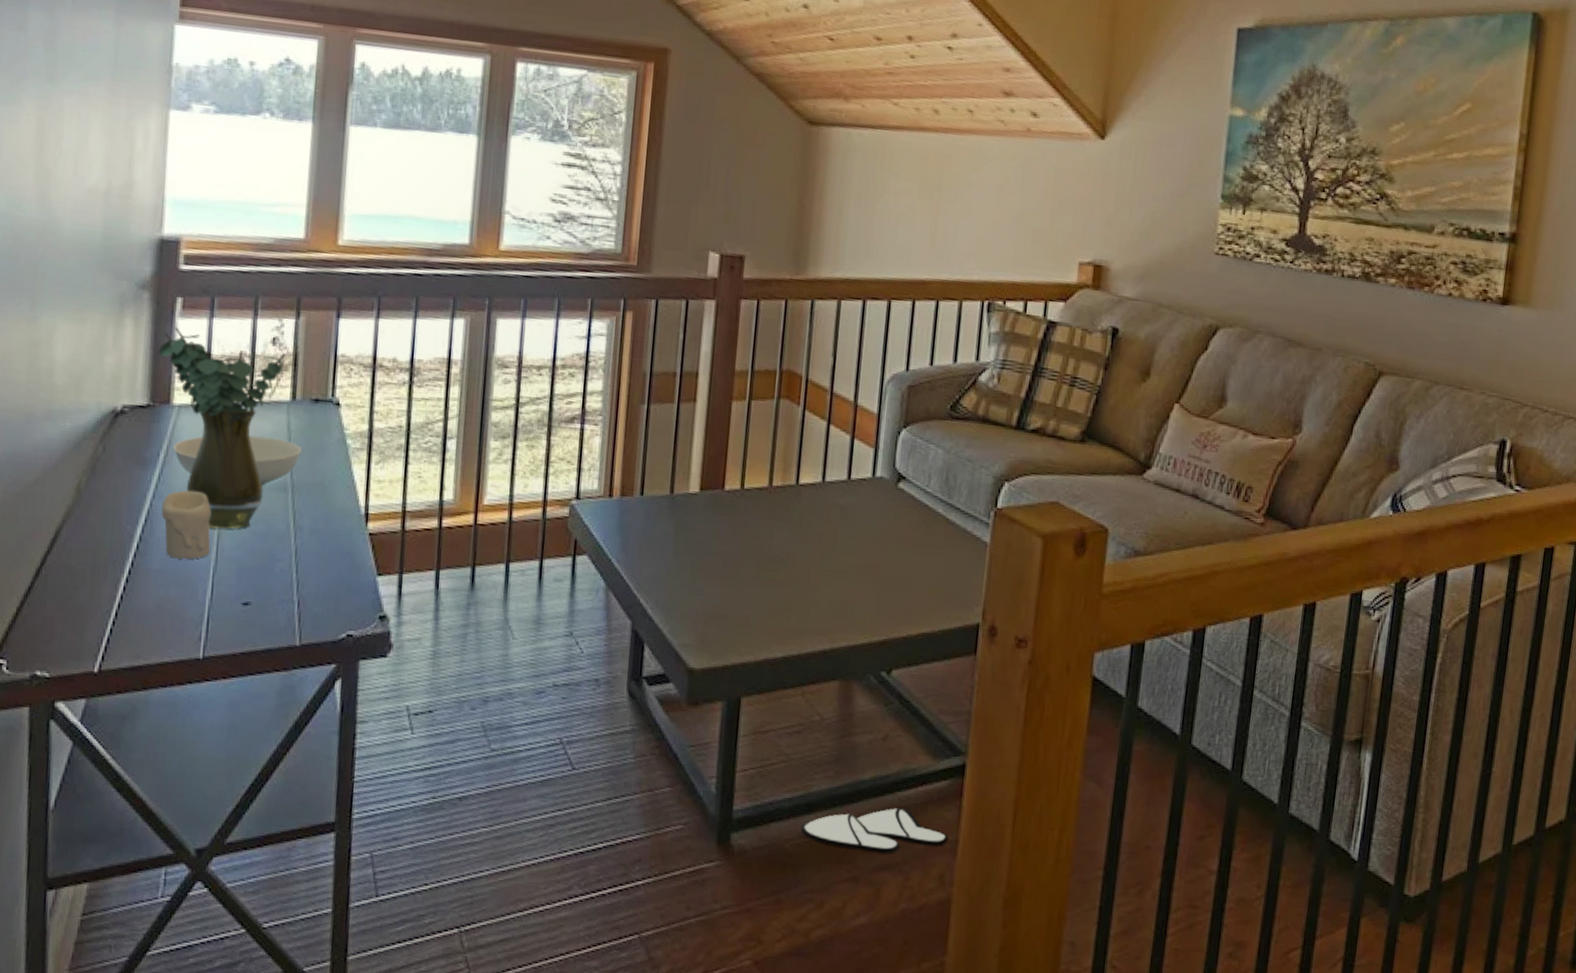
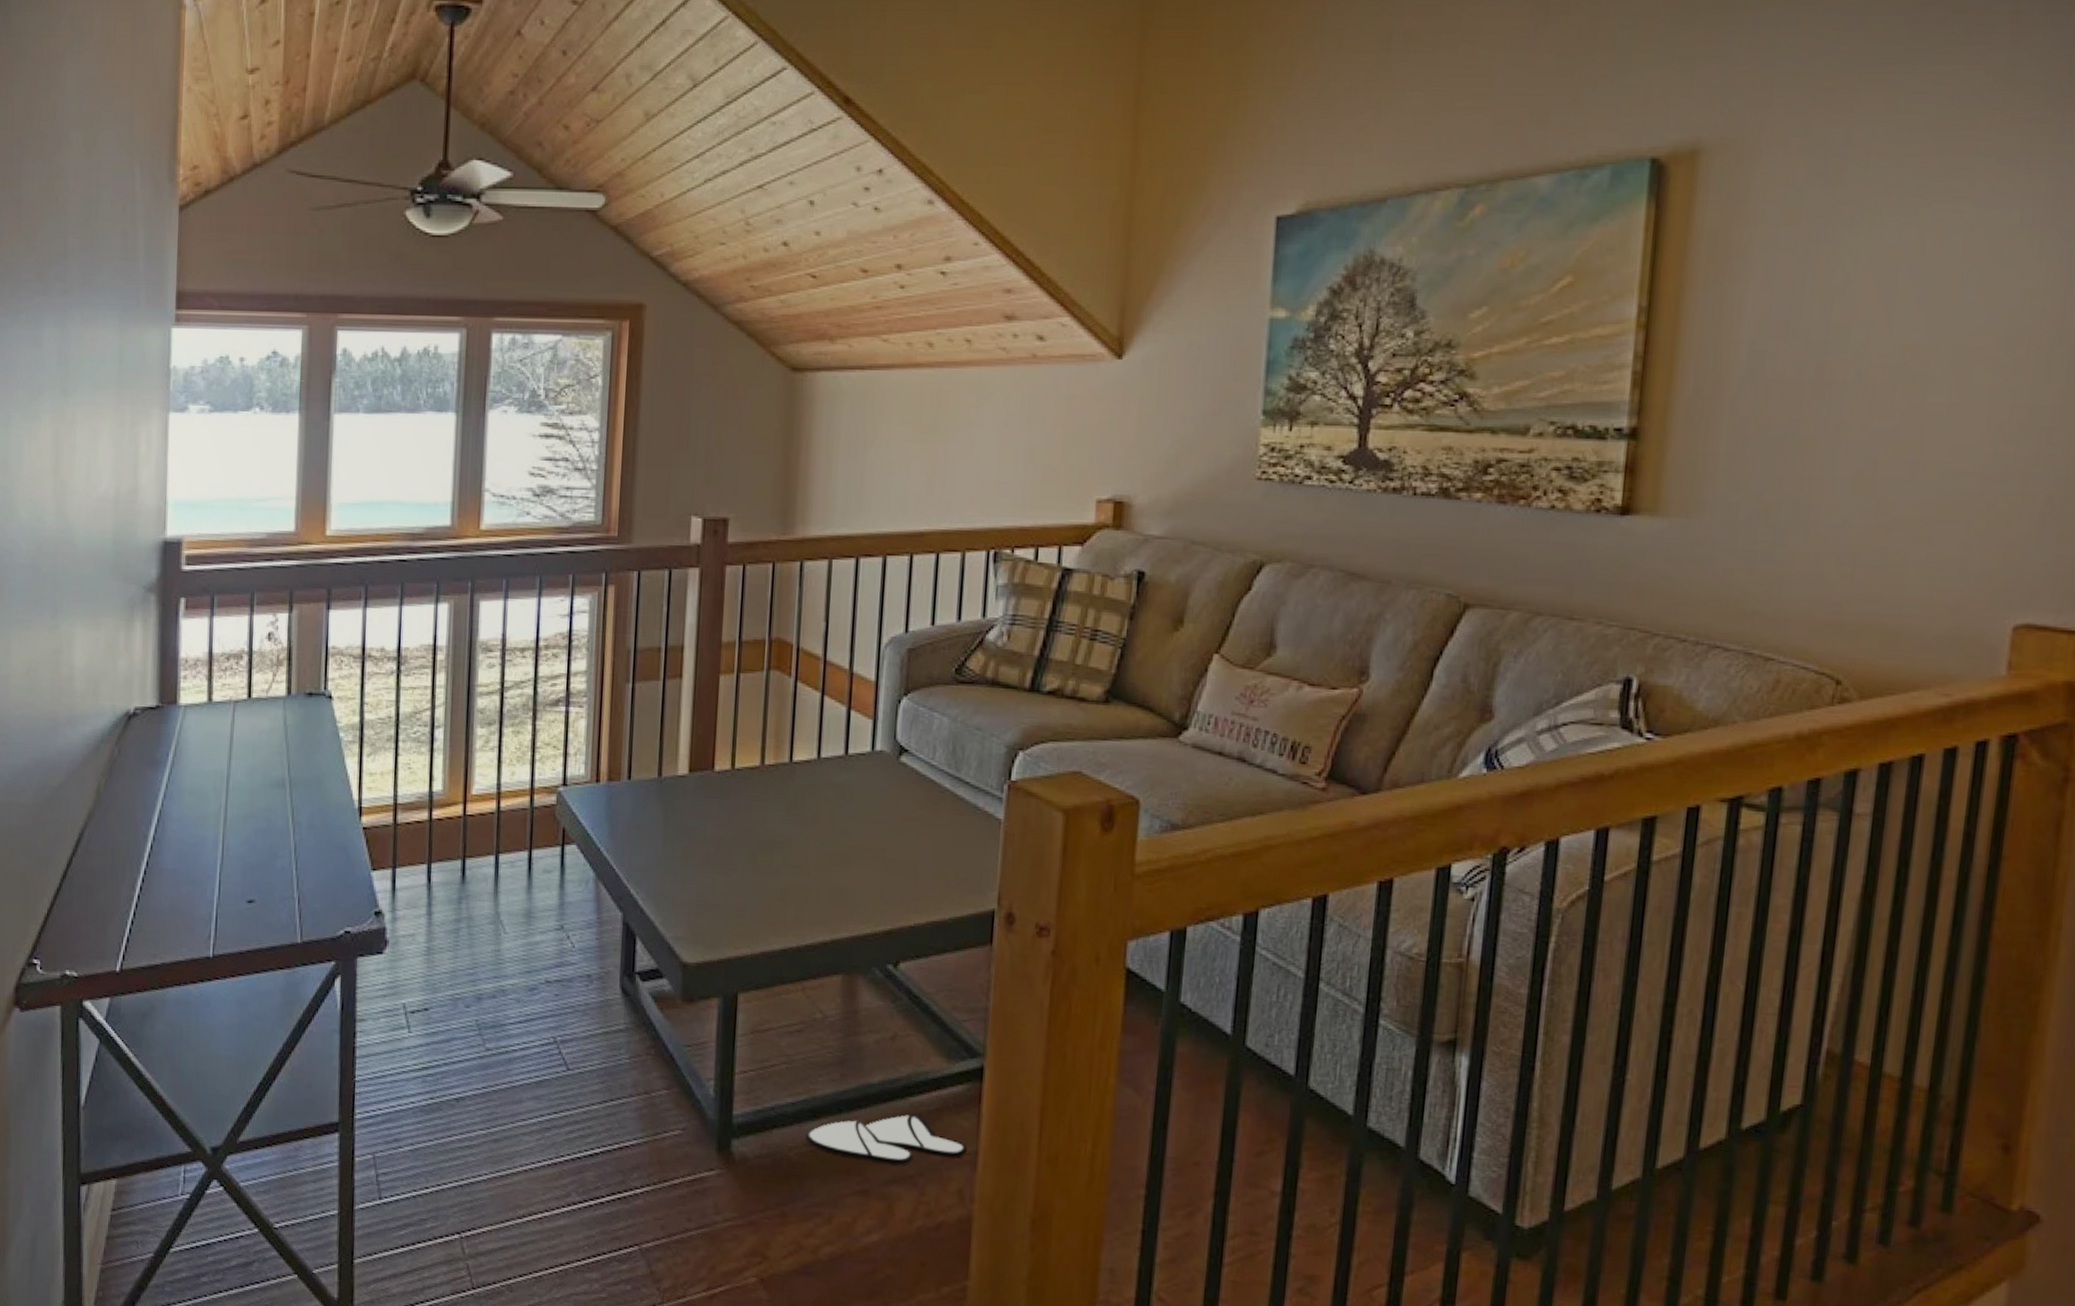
vase: present [159,327,286,529] -> none [165,628,281,827]
candle: present [161,490,212,560] -> none [171,789,217,859]
bowl: present [173,435,301,486] -> none [181,732,297,783]

